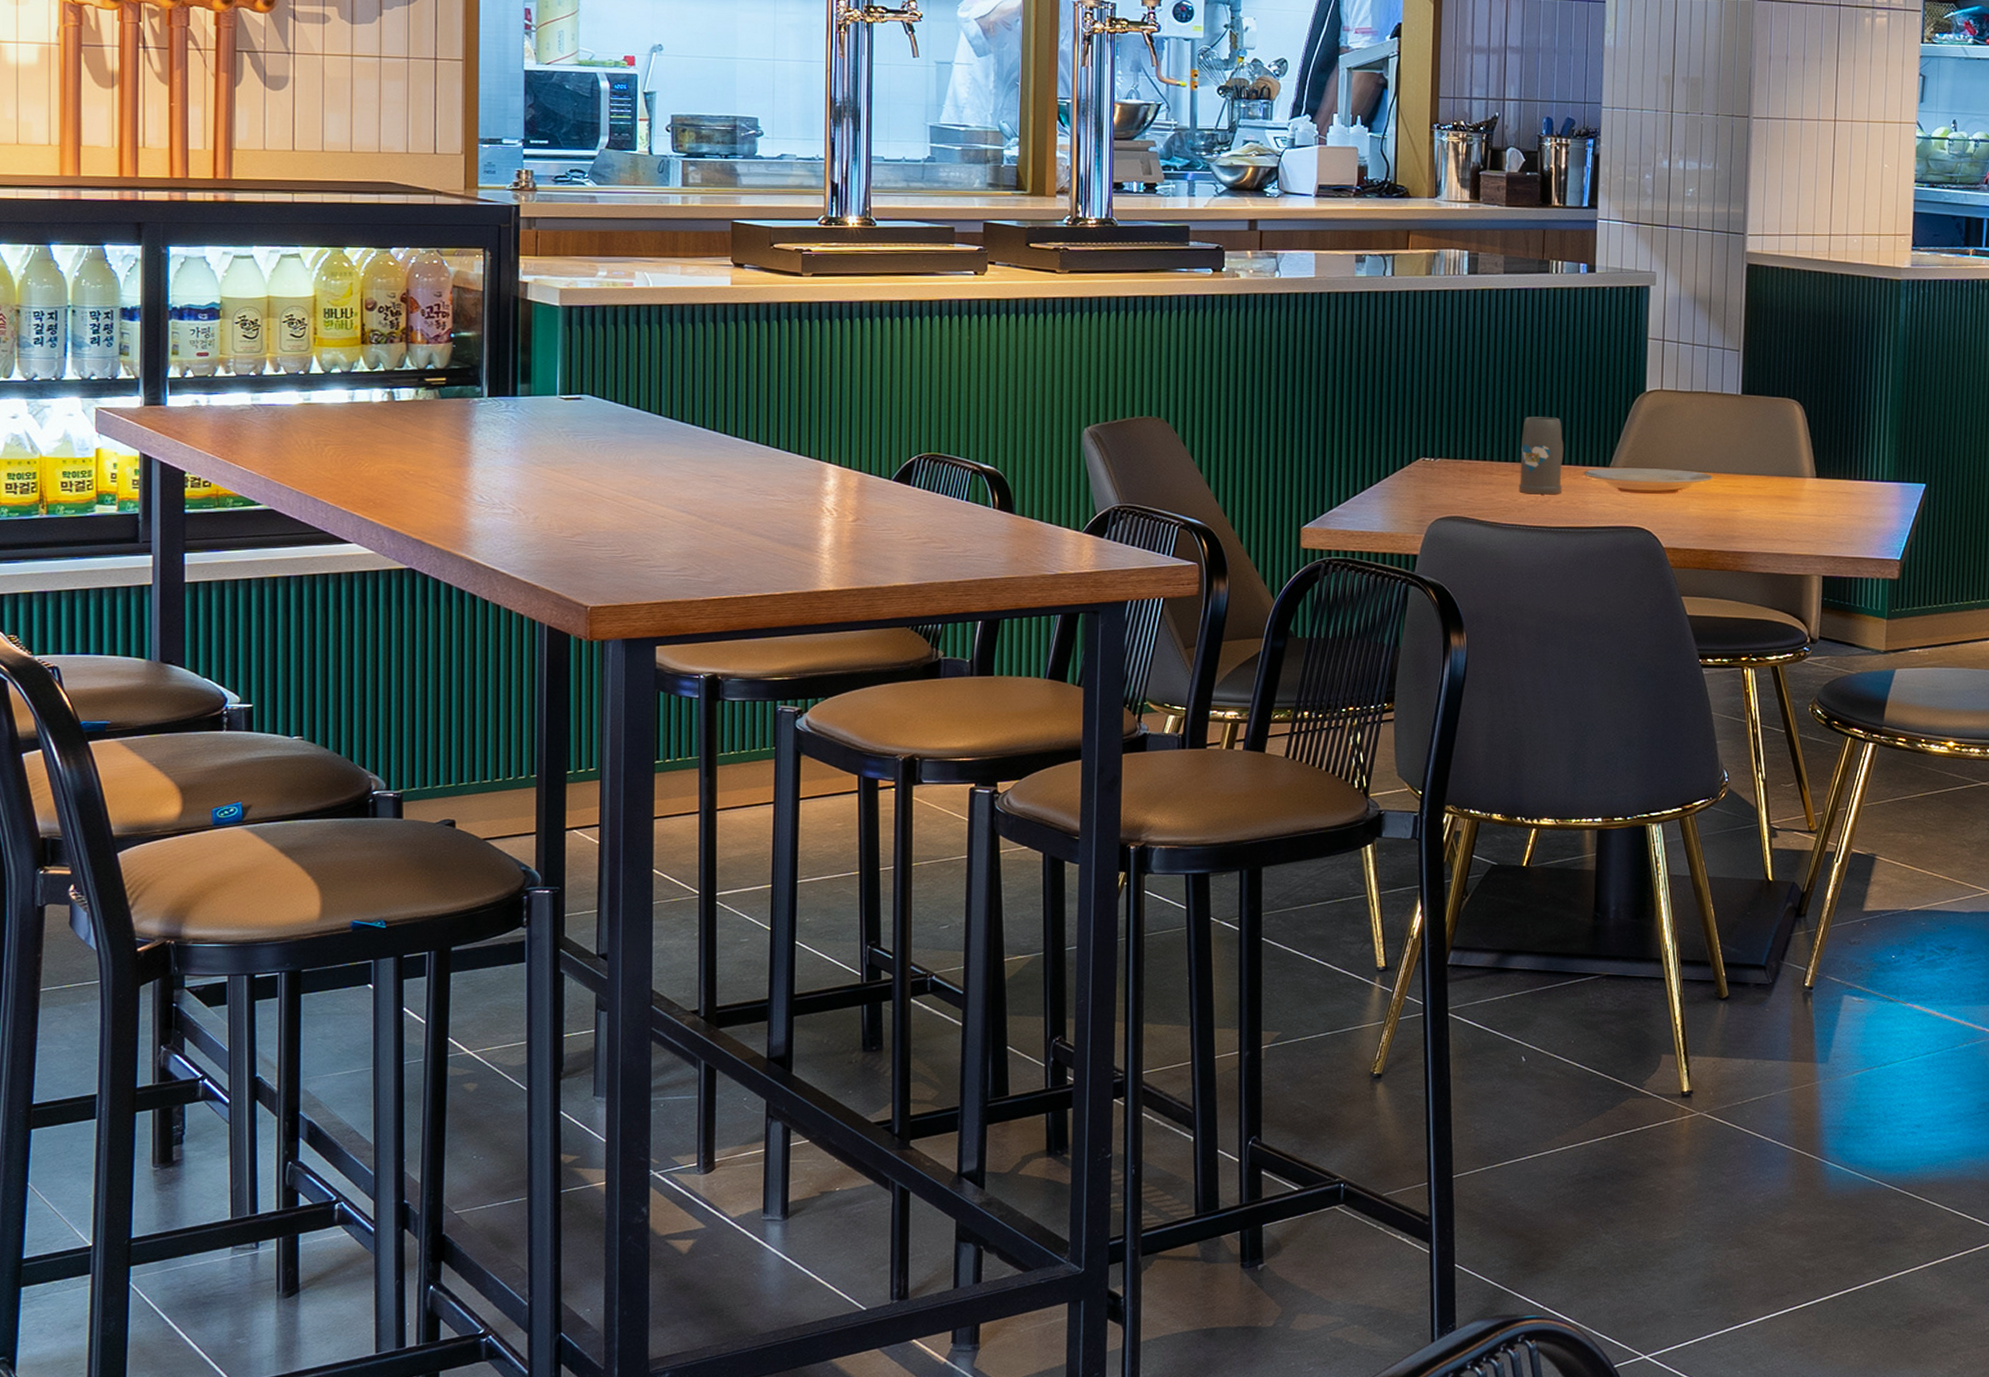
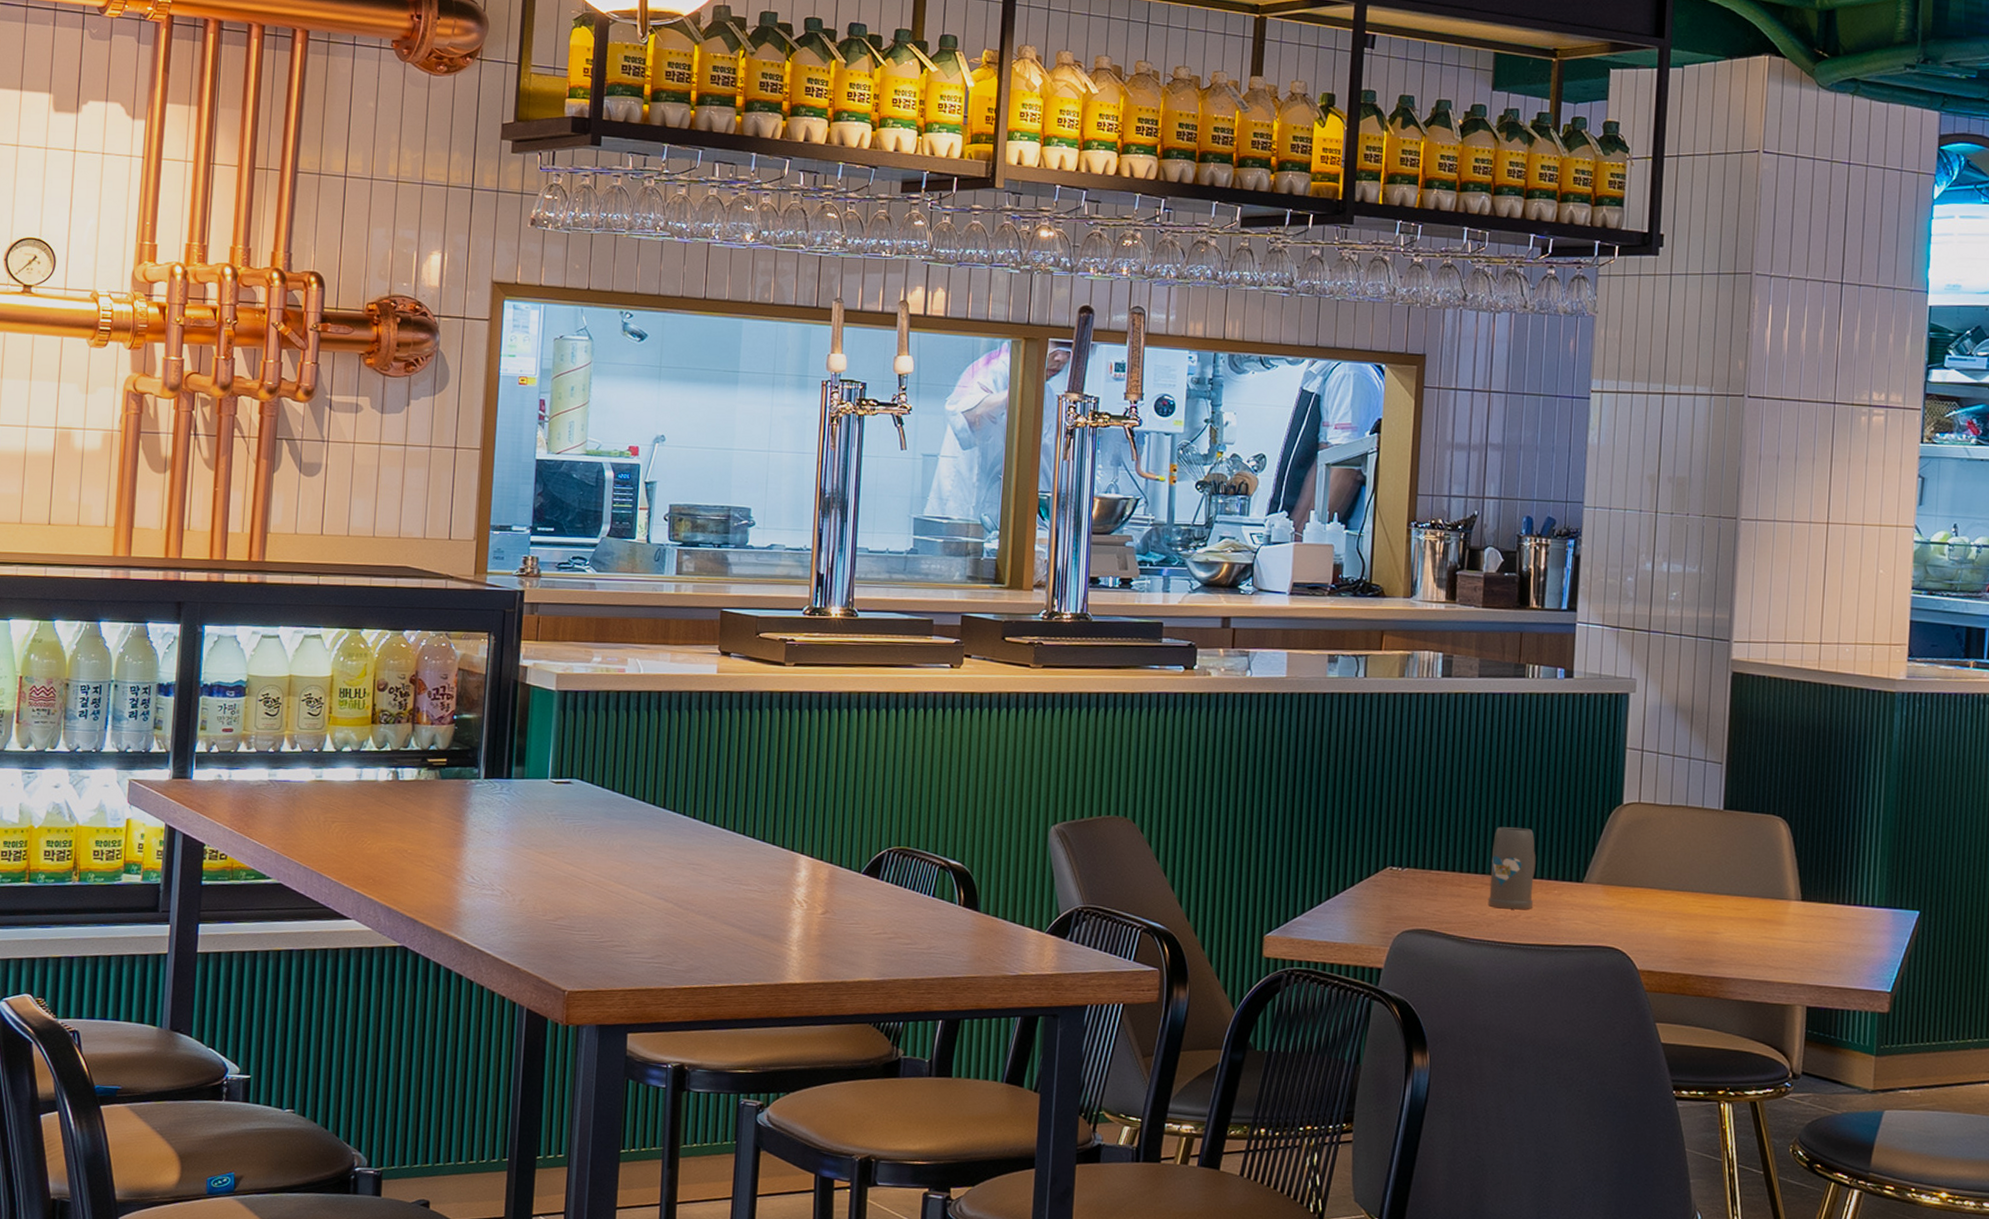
plate: present [1584,467,1713,494] -> none [1556,883,1692,913]

